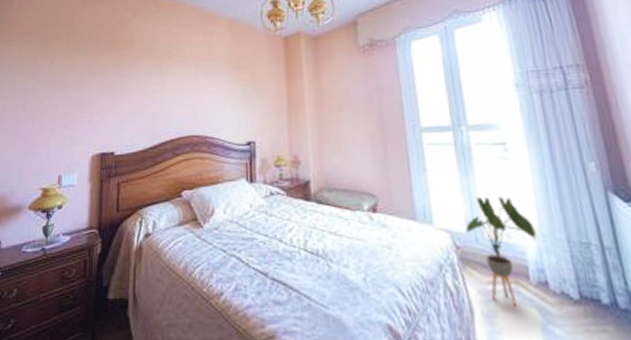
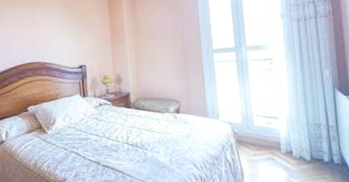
house plant: present [466,197,536,305] -> none [241,97,287,168]

